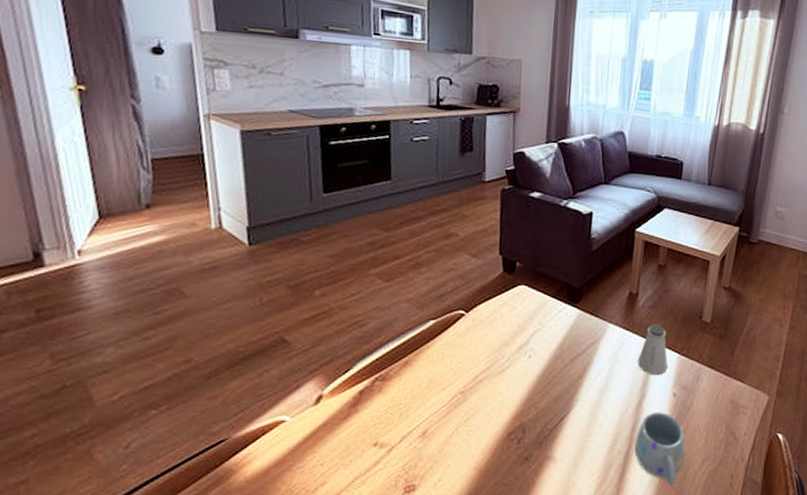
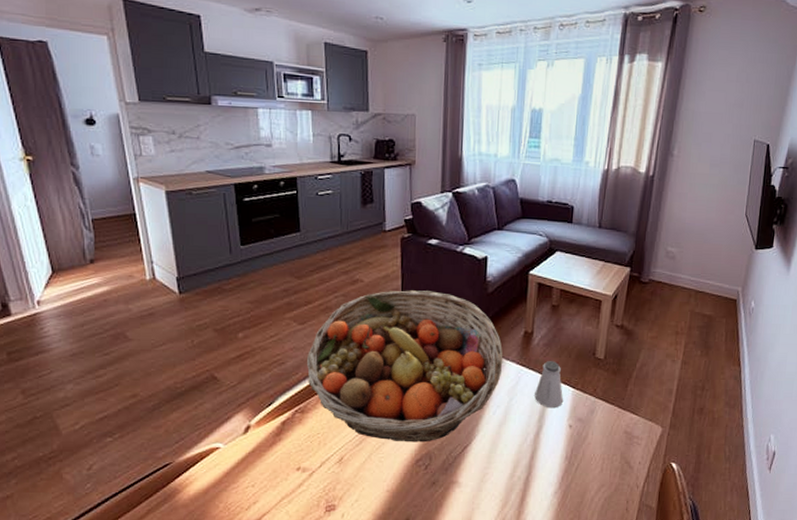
fruit basket: none [390,246,606,413] -> present [306,290,503,443]
mug: present [634,412,686,486] -> none [534,442,582,509]

